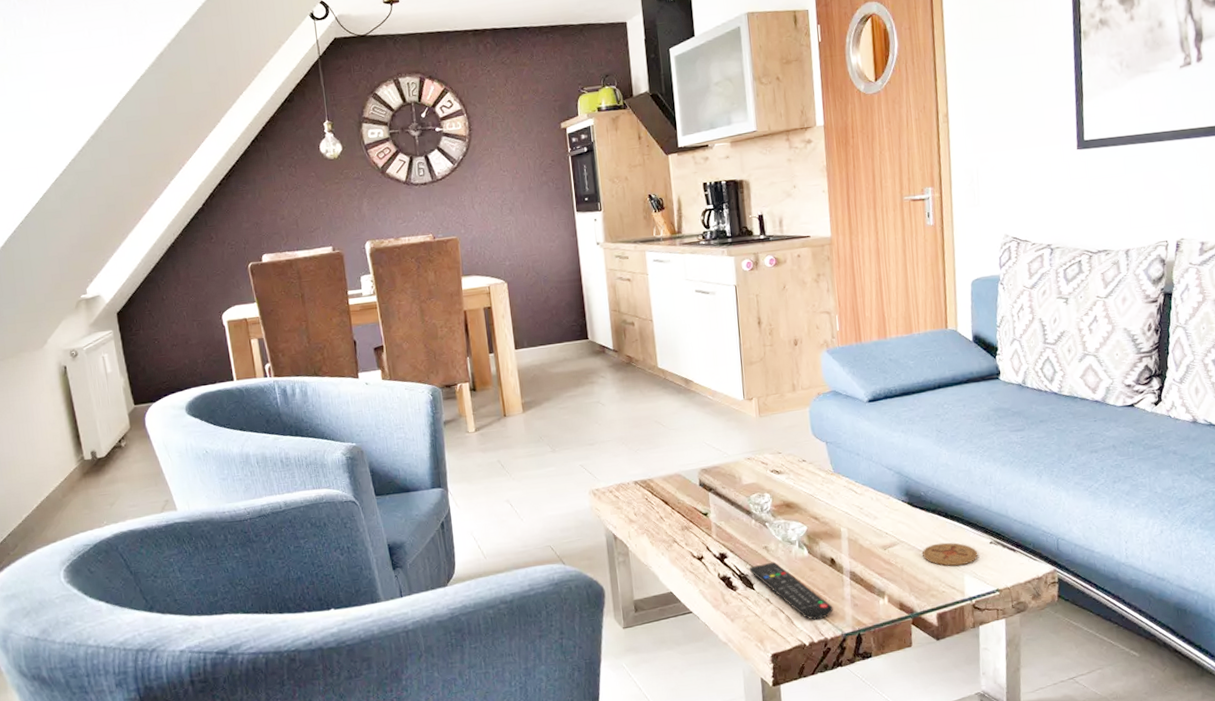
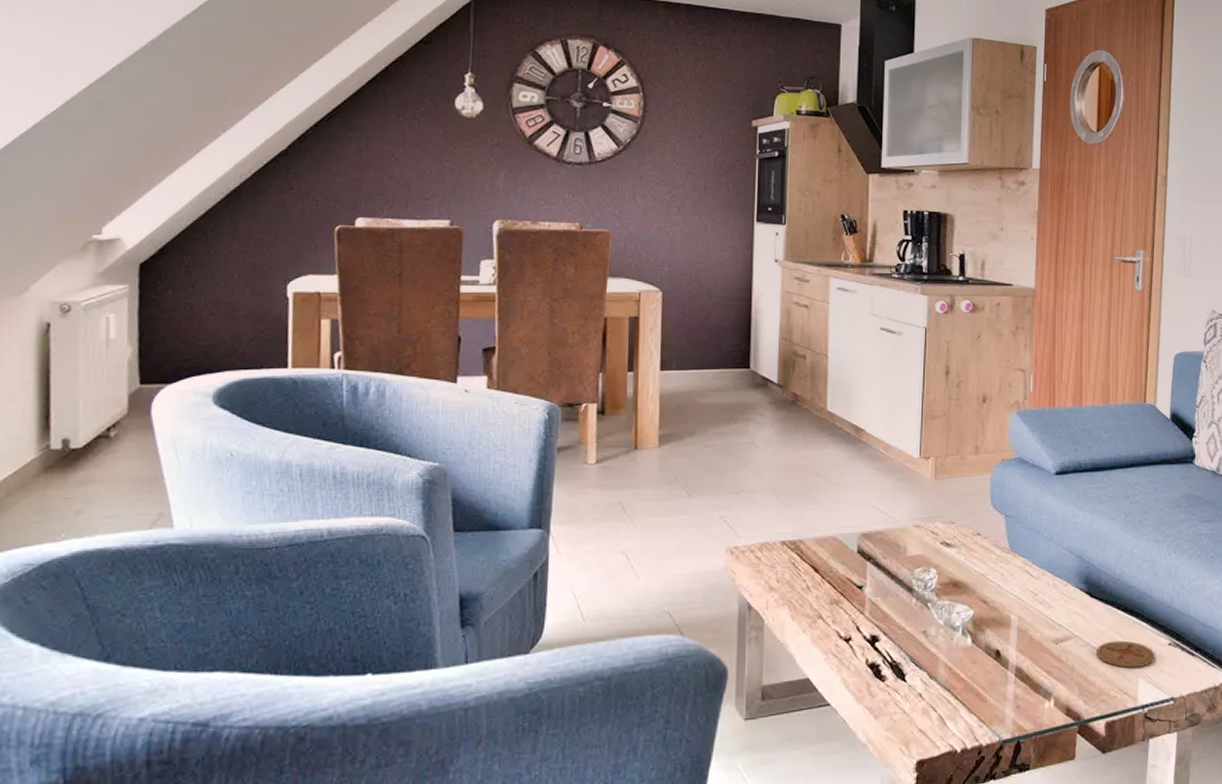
remote control: present [749,561,833,620] -> none [902,649,993,722]

